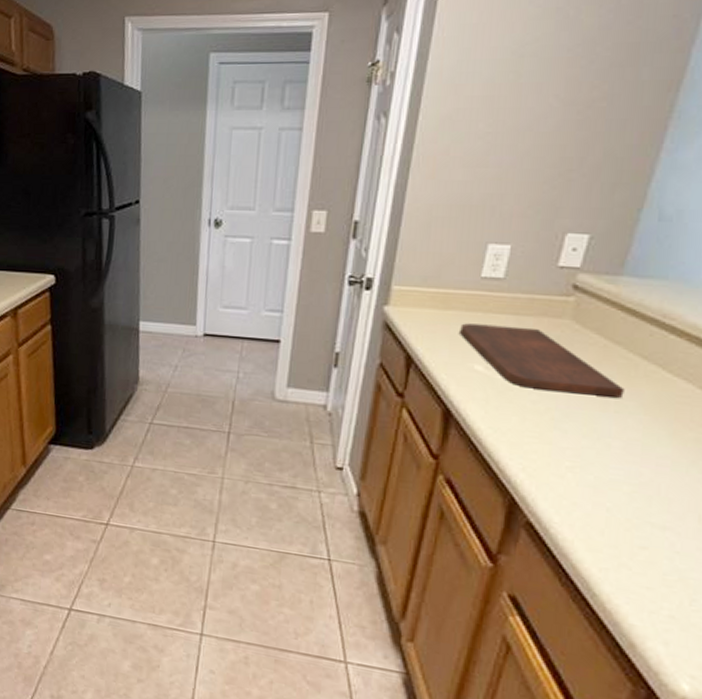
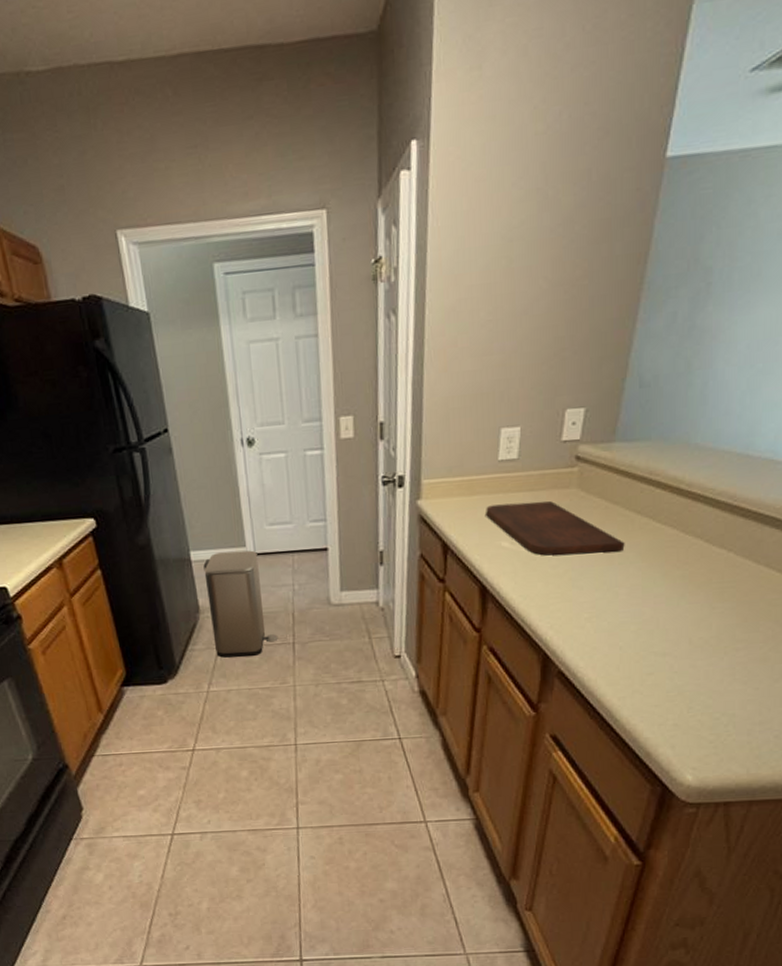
pedal bin: none [147,327,214,438] -> present [203,550,278,658]

